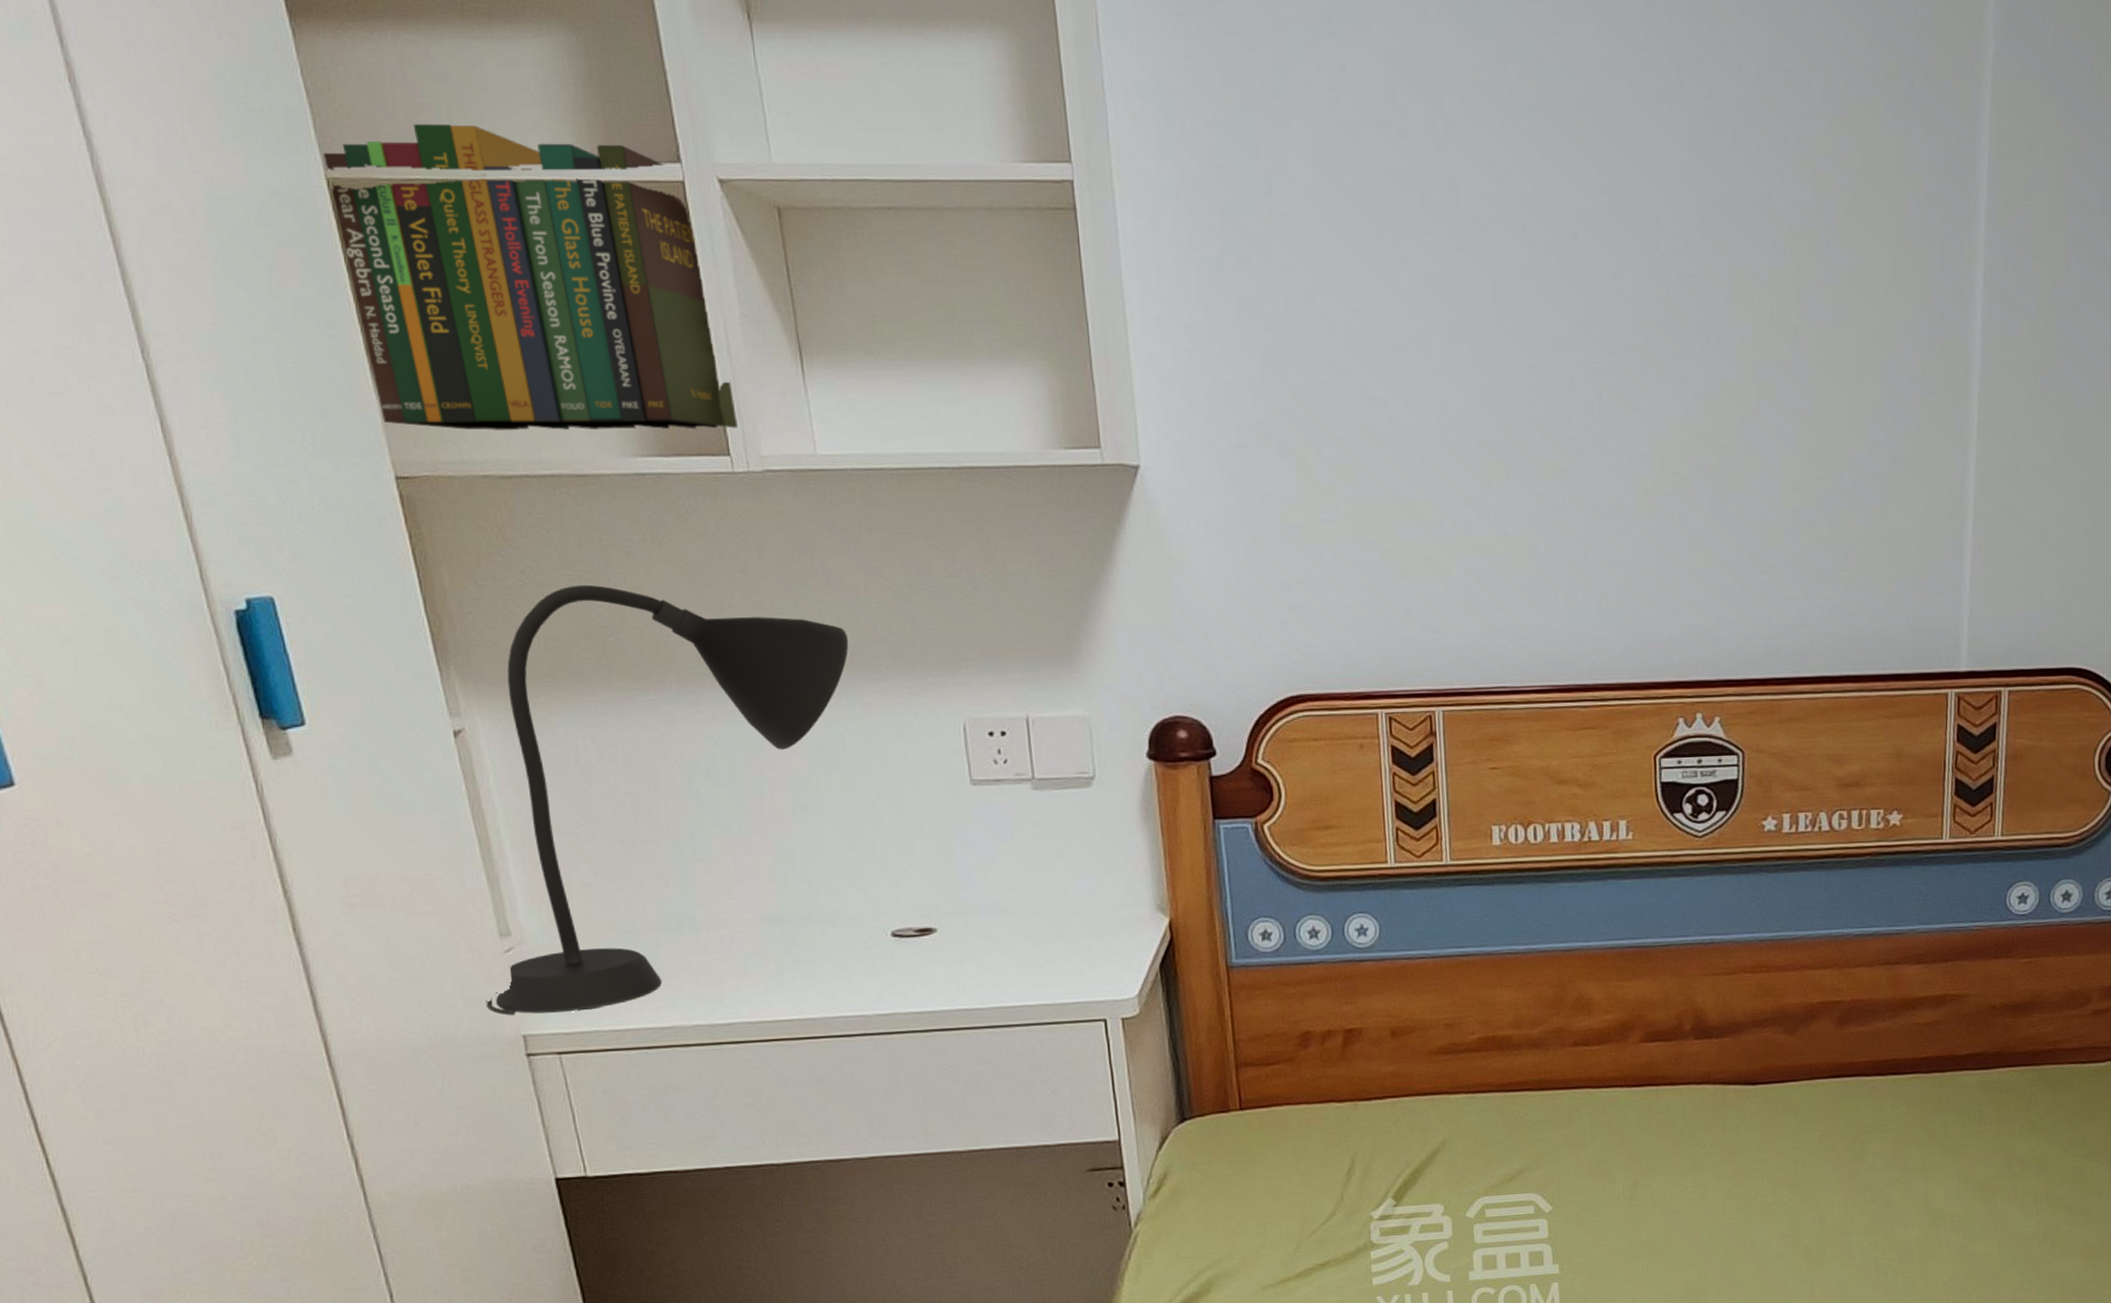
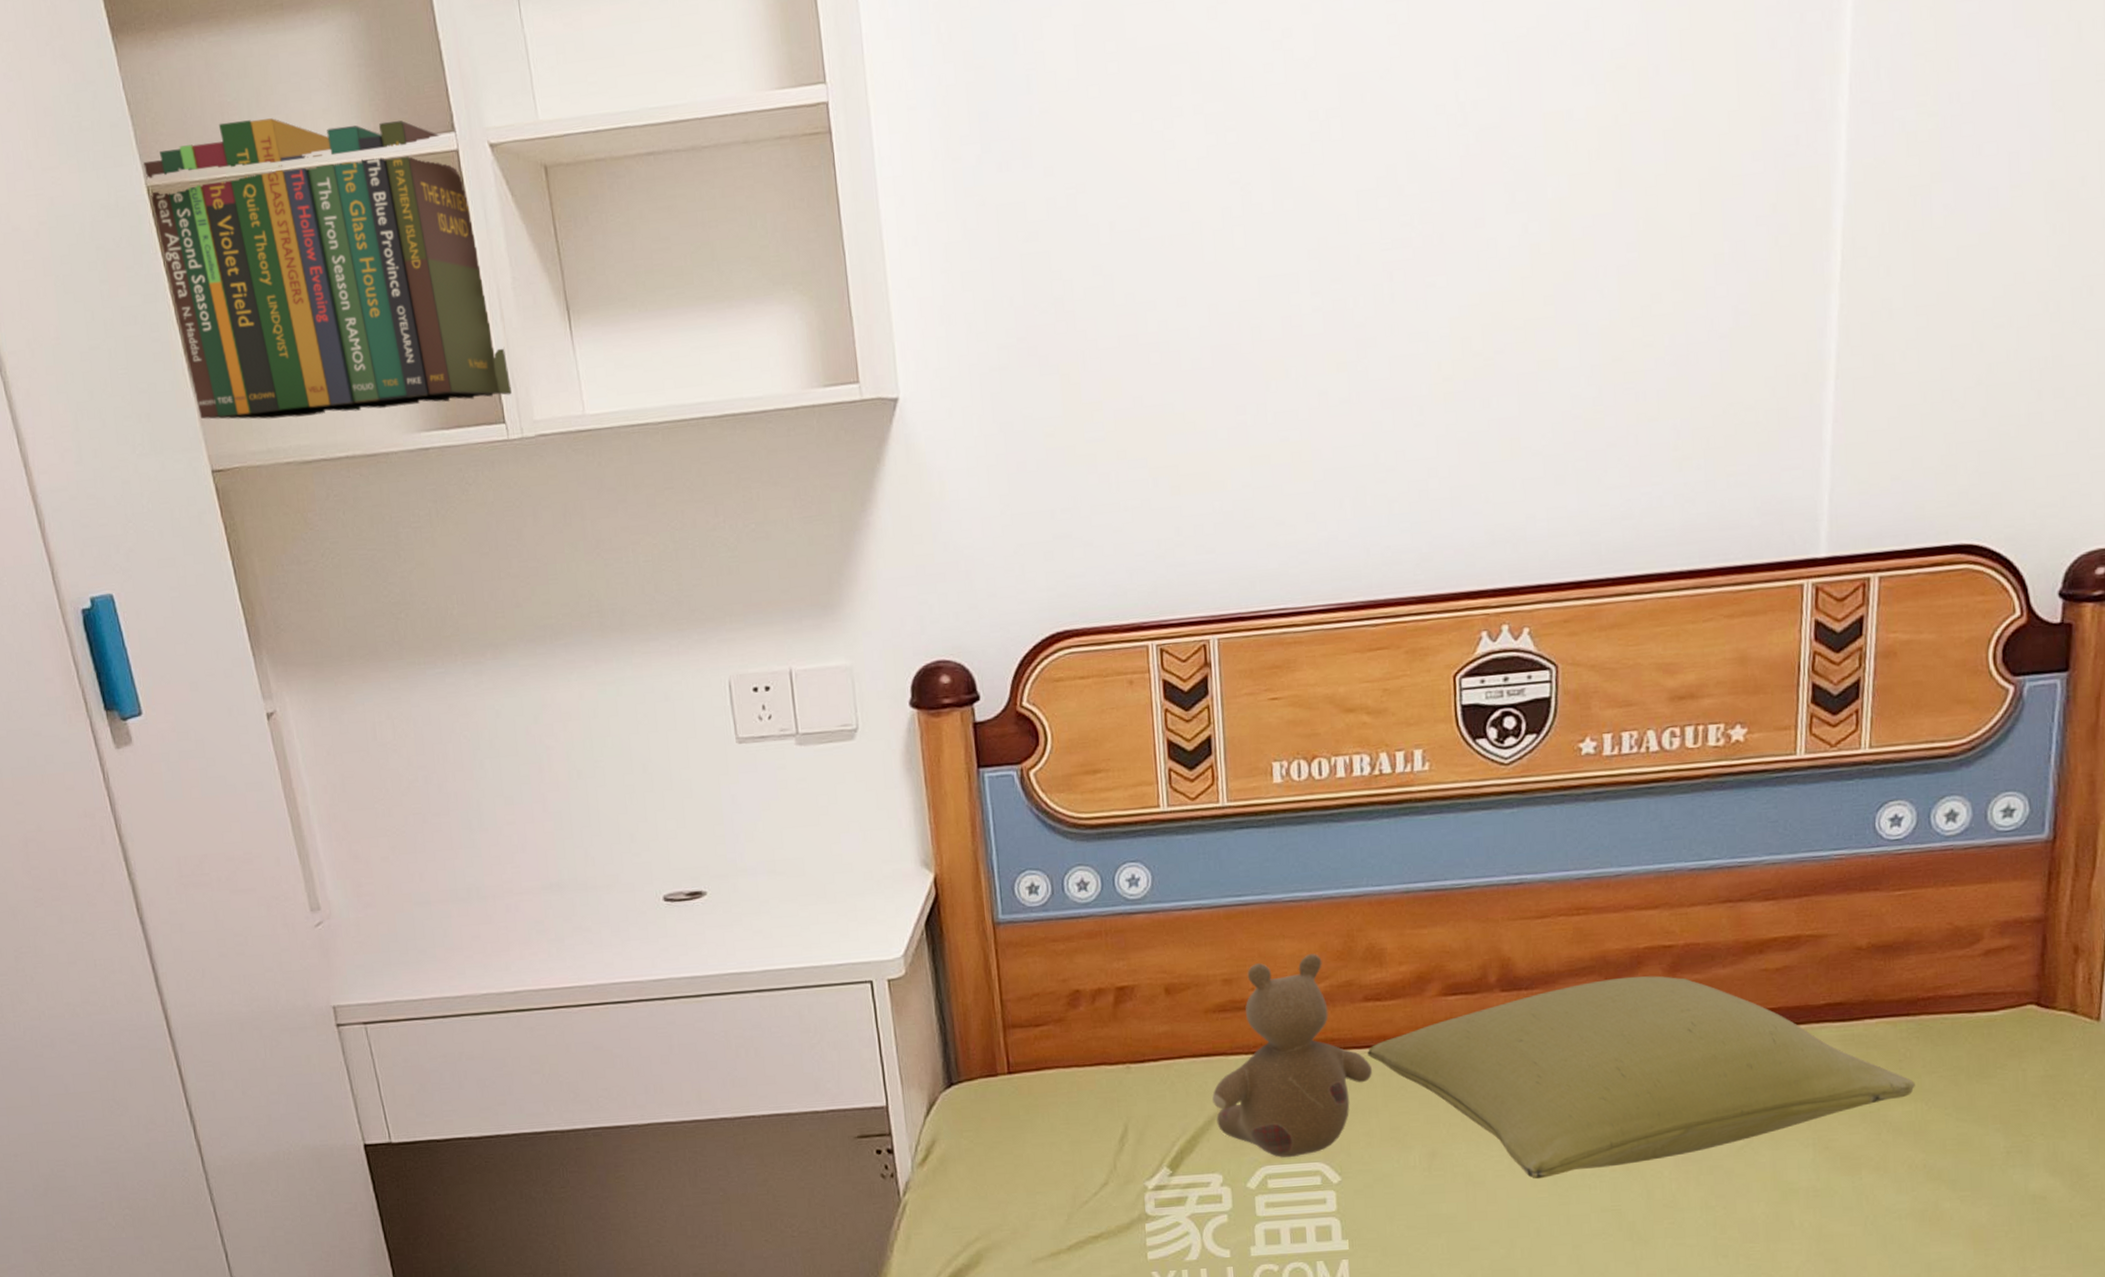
desk lamp: present [486,584,849,1016] -> none [300,562,619,988]
stuffed bear: none [1434,1002,1582,1189] -> present [1212,954,1373,1158]
pillow: none [1576,1027,2039,1208] -> present [1367,976,1915,1180]

